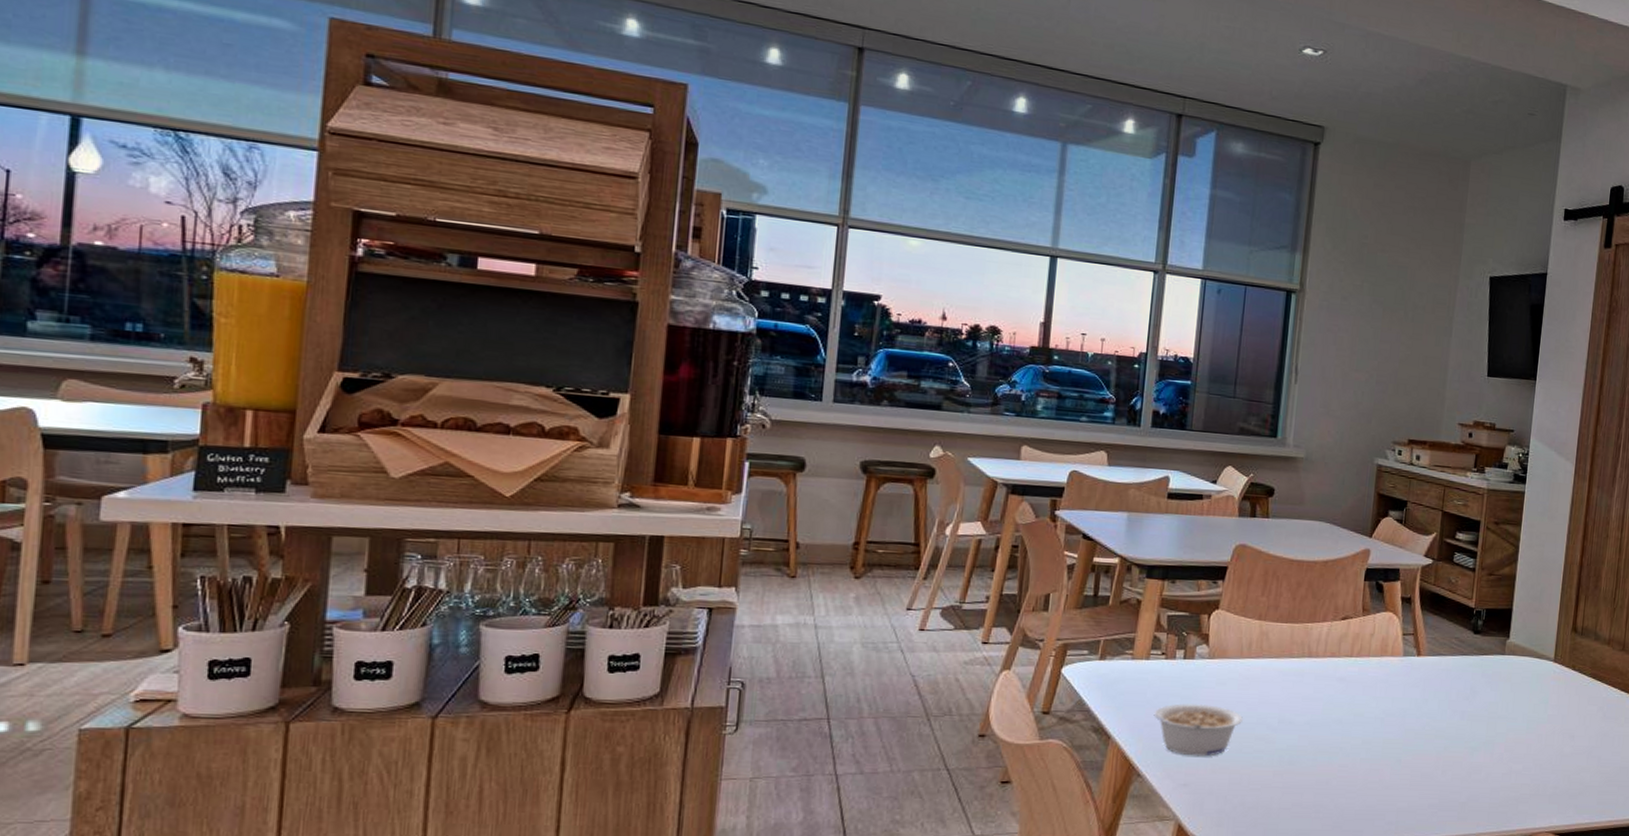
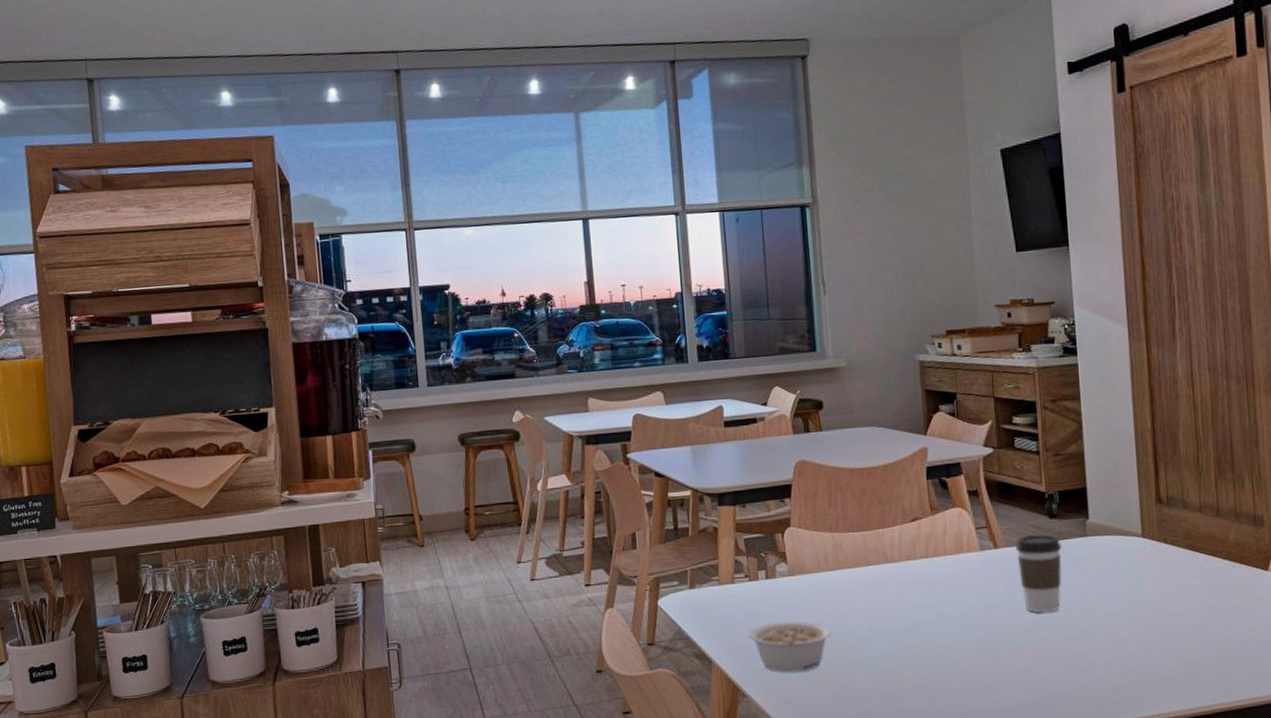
coffee cup: none [1436,646,1481,723] -> present [1016,533,1062,613]

